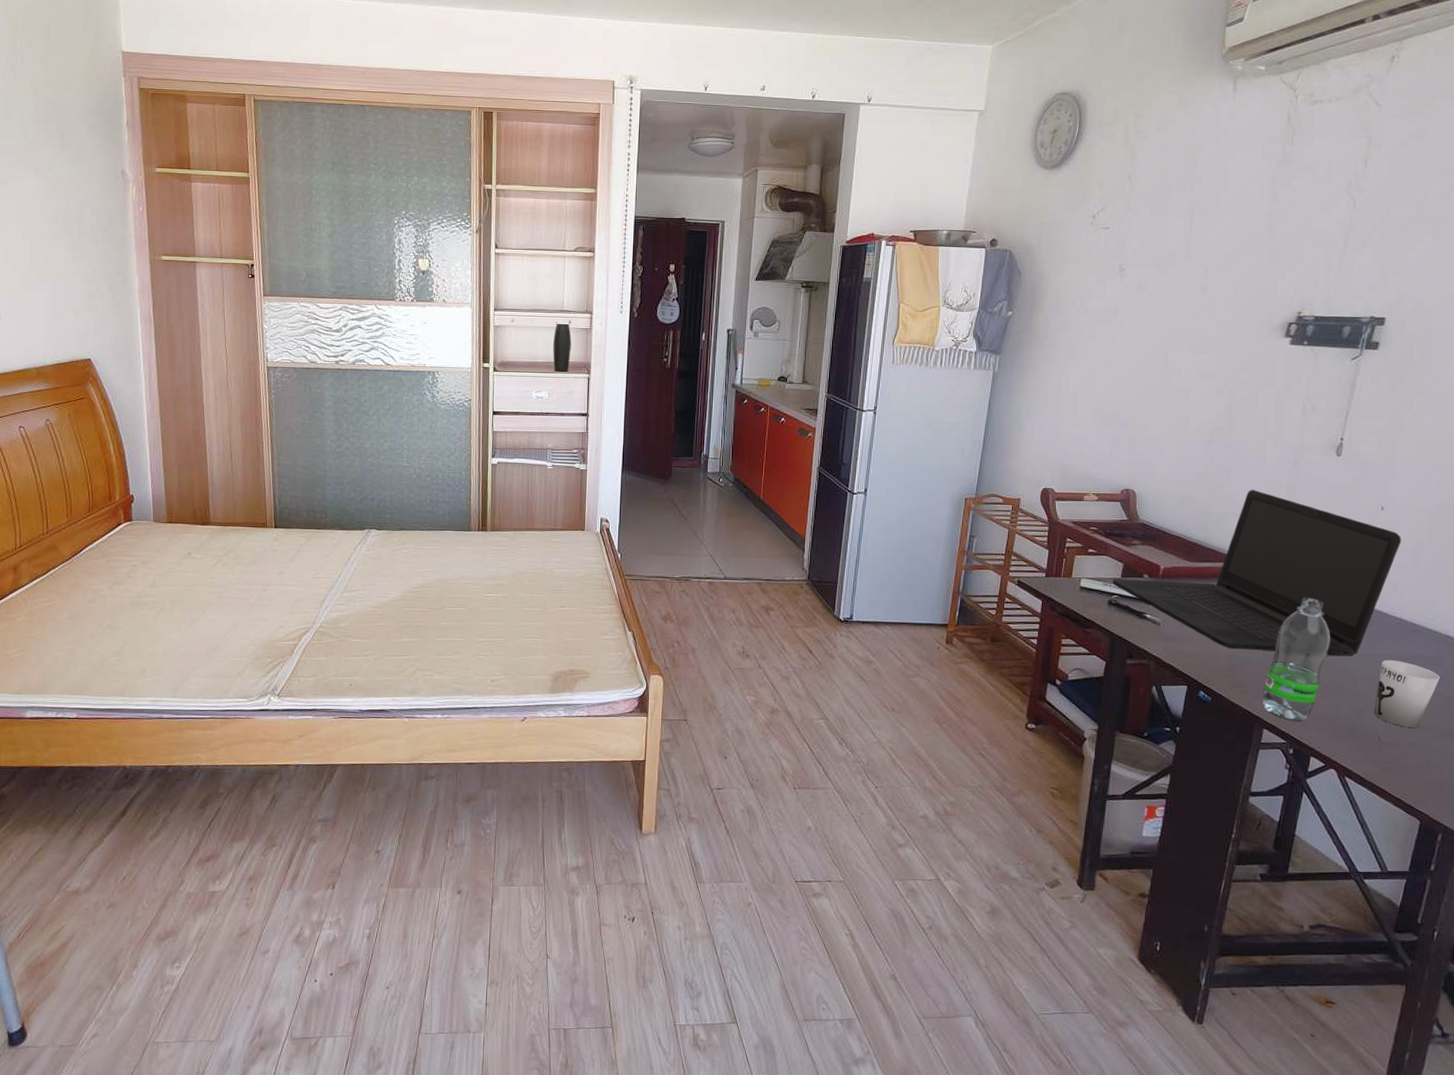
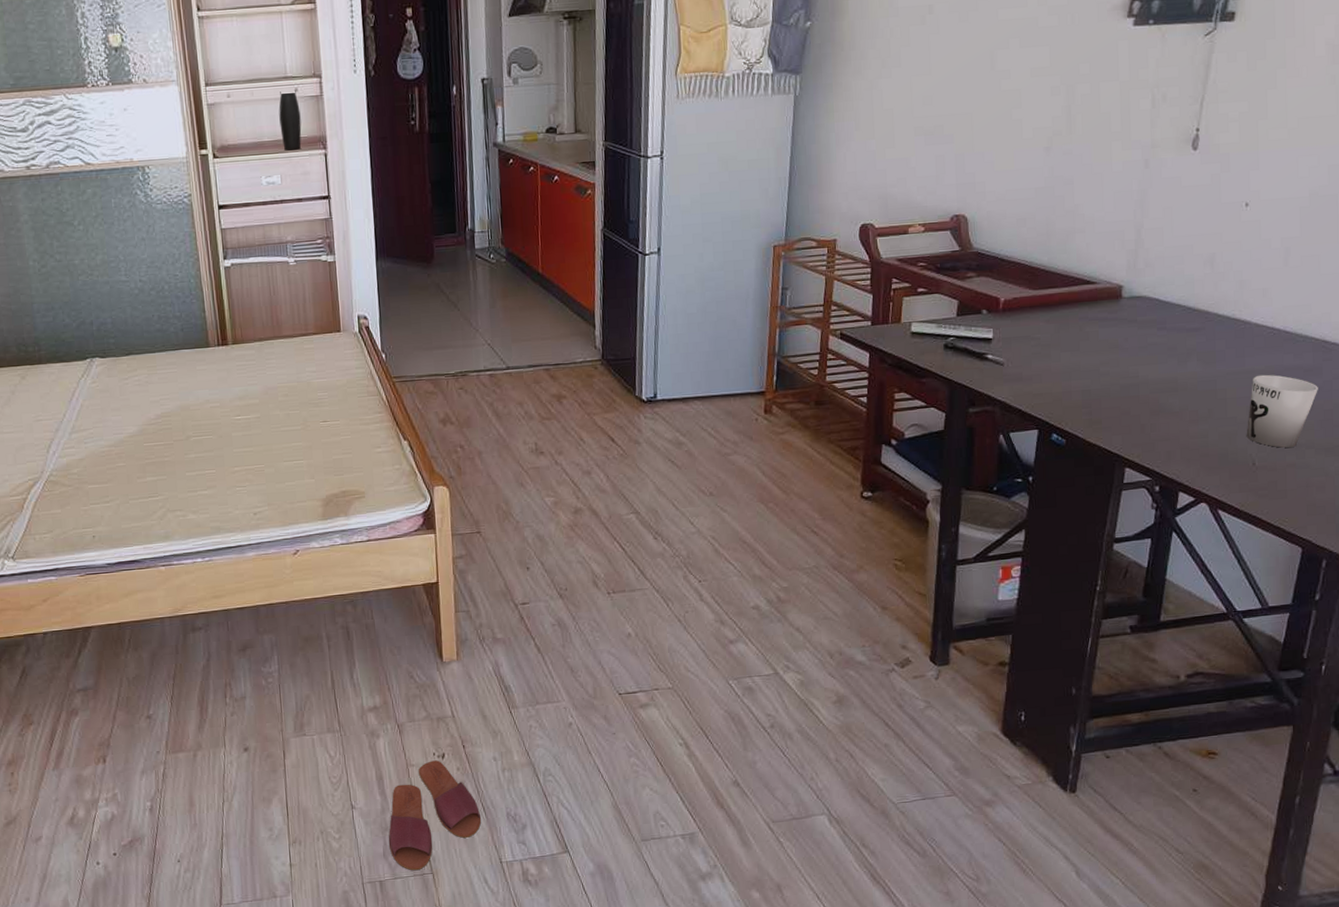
slippers: none [576,922,662,1023] -> present [388,760,482,871]
laptop: present [1112,490,1402,657] -> none [947,199,1270,383]
bottle: present [1263,598,1331,721] -> none [1122,316,1196,455]

